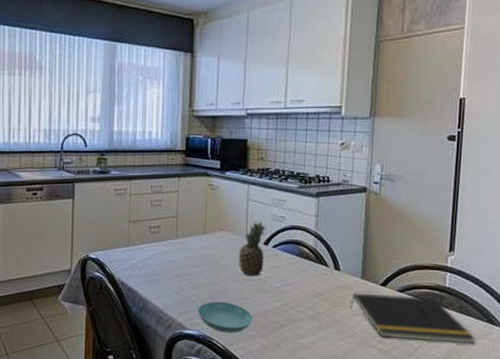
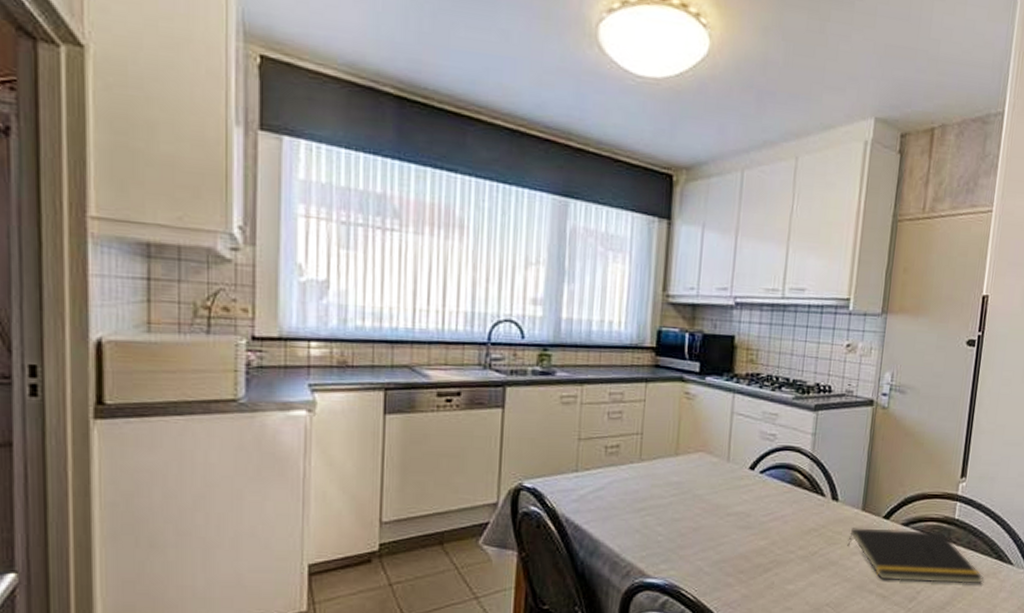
saucer: present [198,301,253,333] -> none [664,541,732,580]
fruit: present [238,220,267,276] -> none [717,439,754,509]

